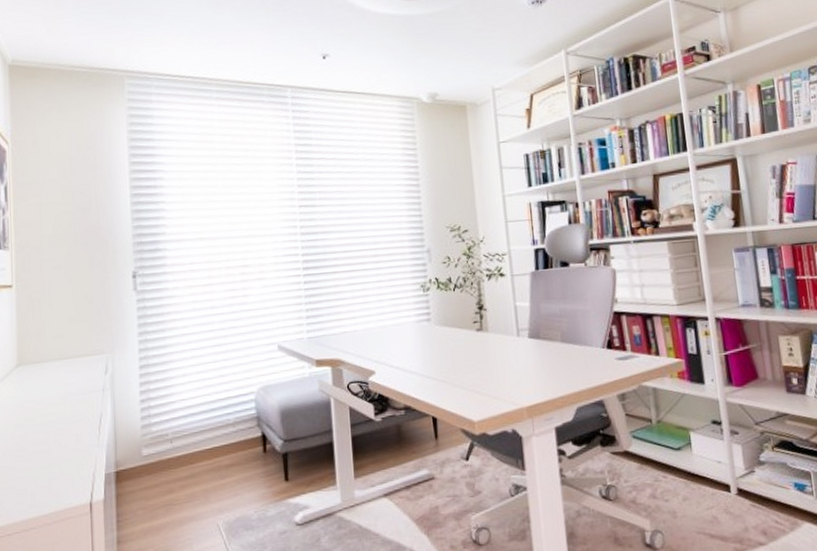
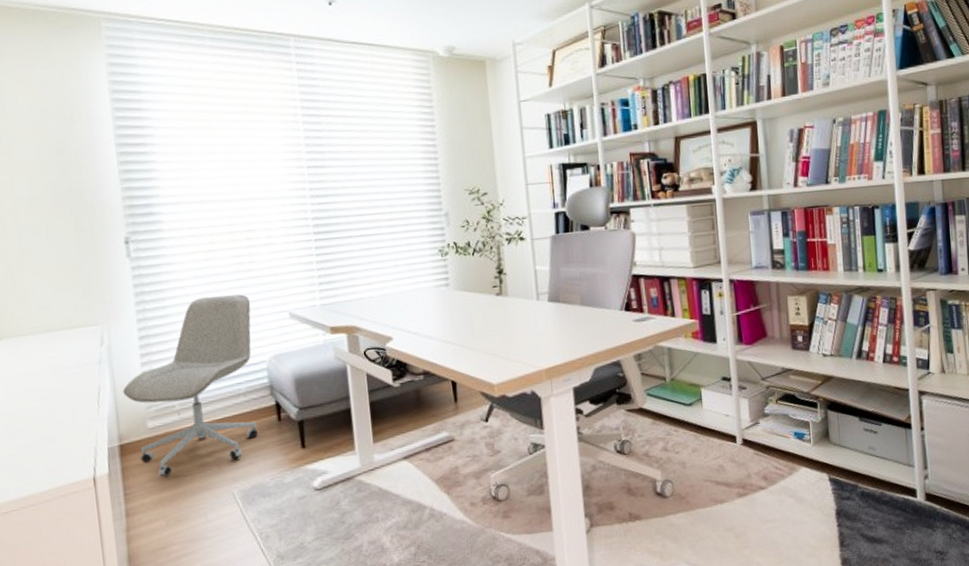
office chair: none [122,326,245,506] -> present [123,294,259,477]

